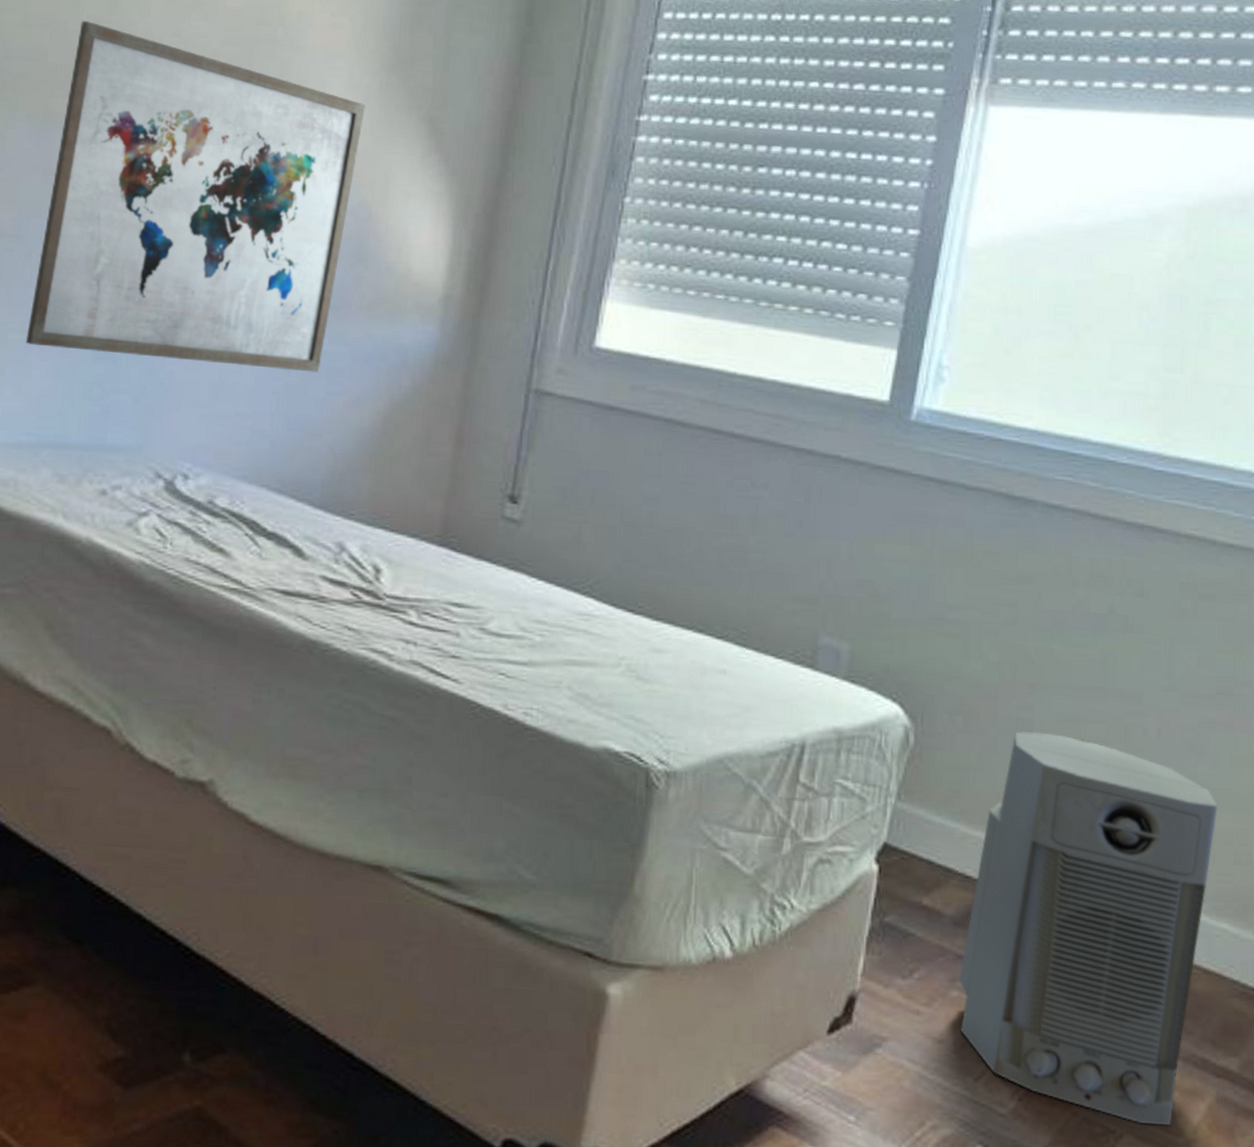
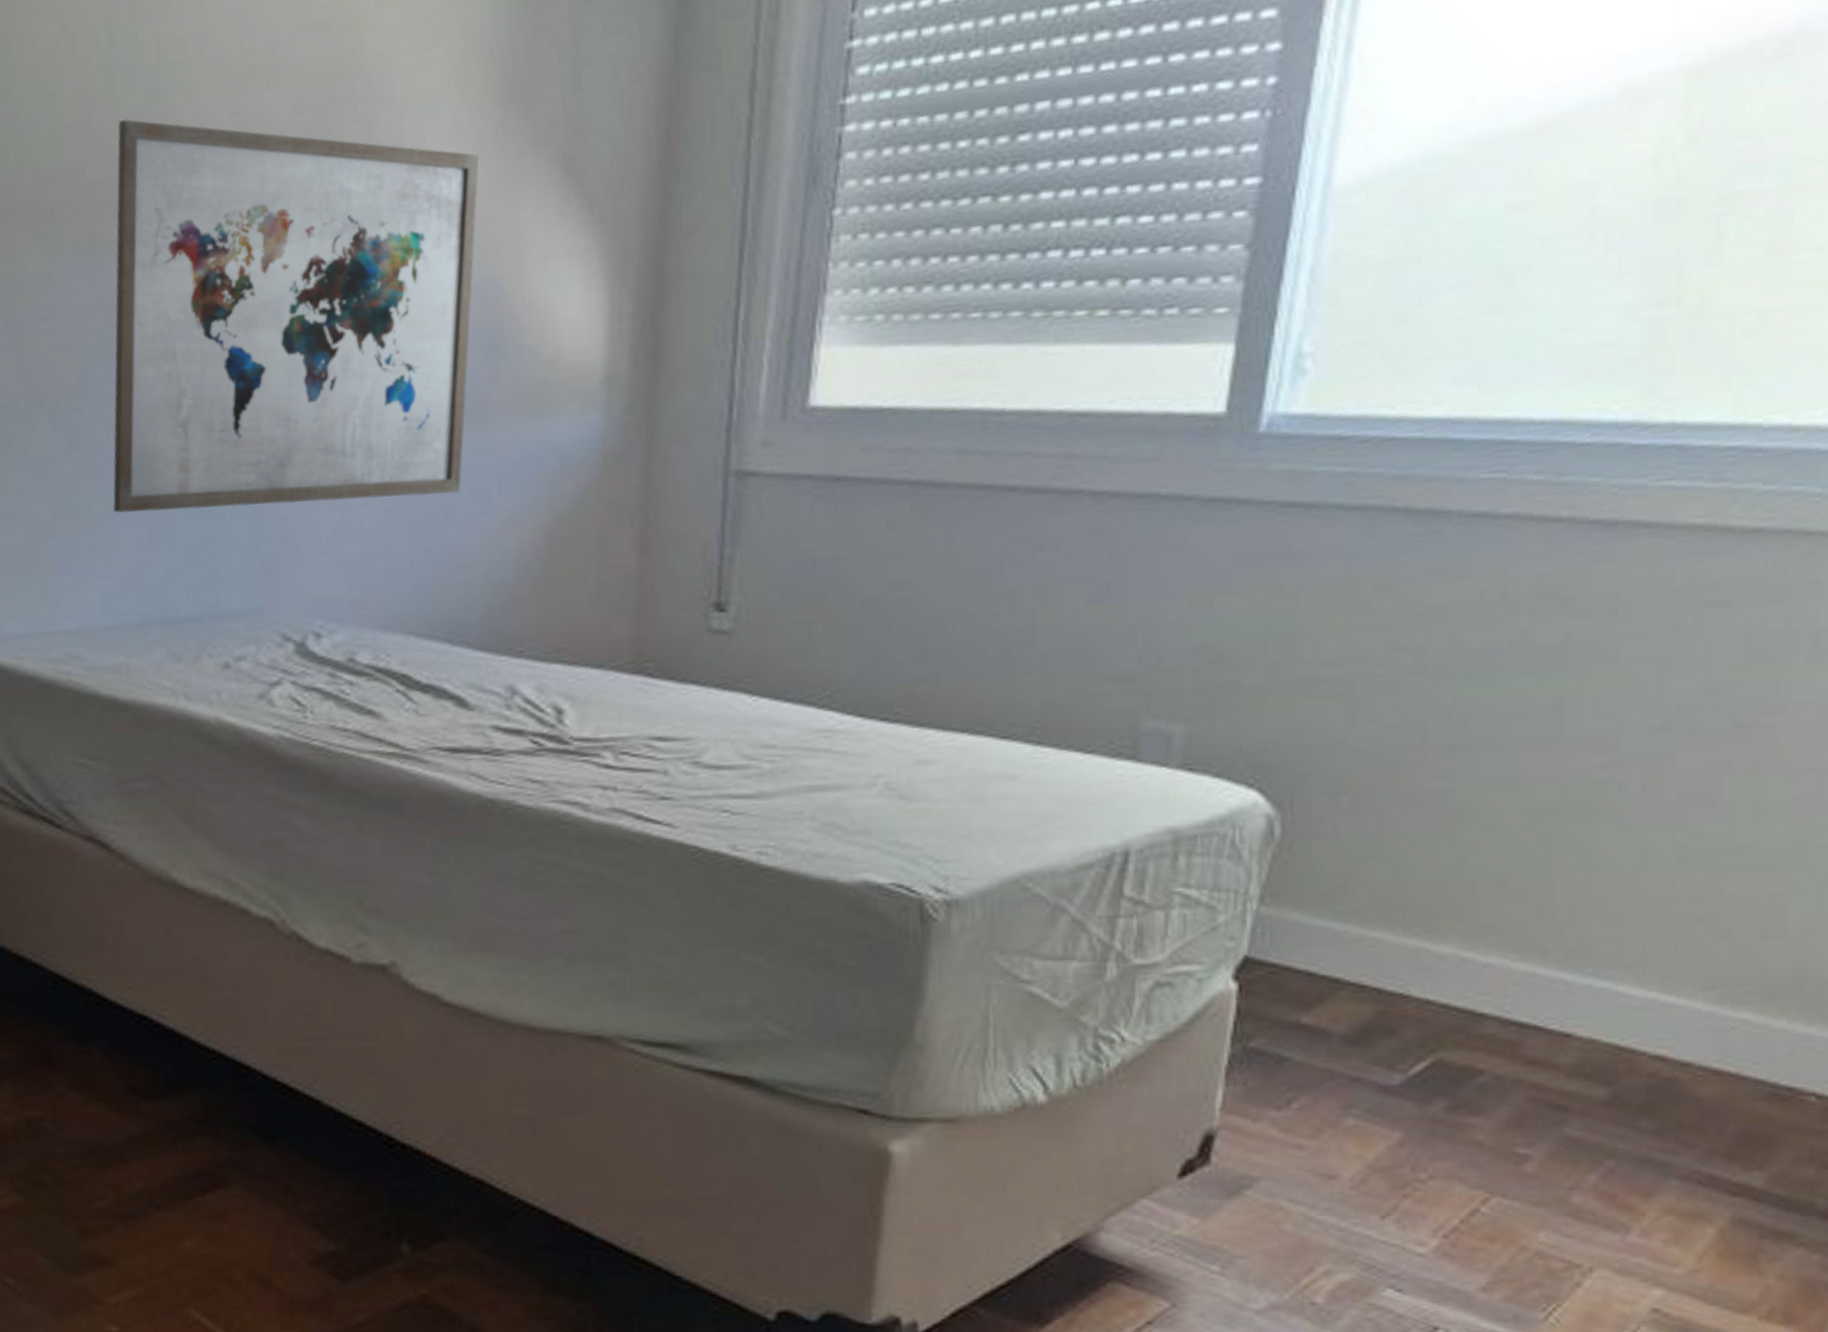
air purifier: present [959,731,1218,1127] -> none [1355,802,1735,1256]

